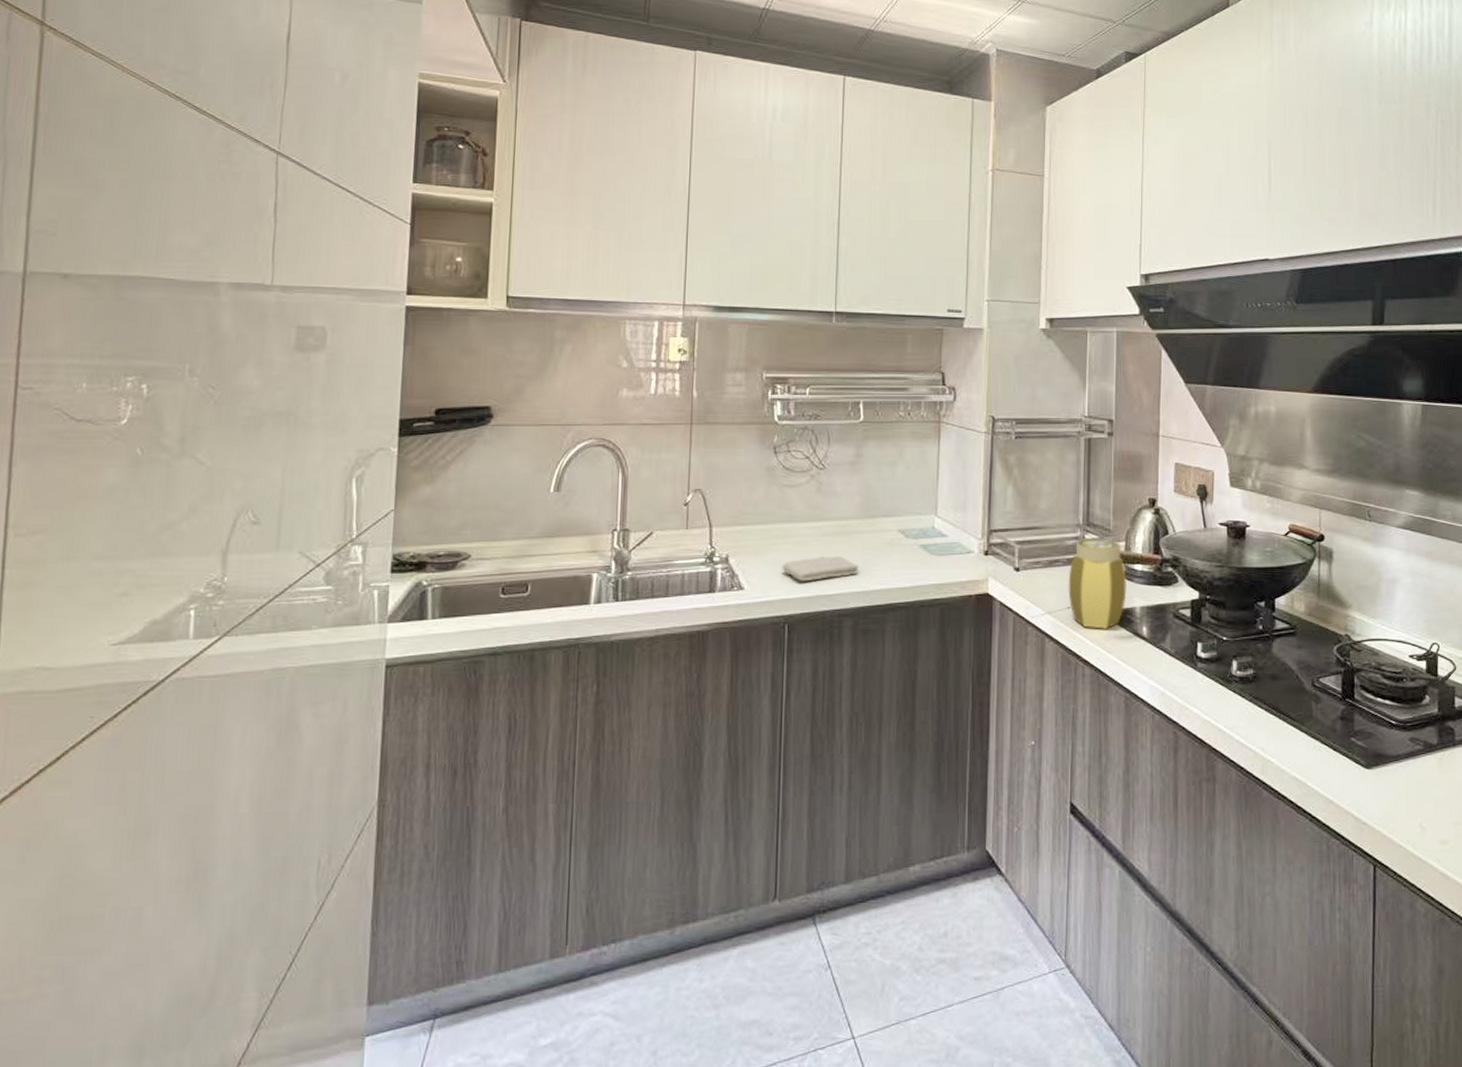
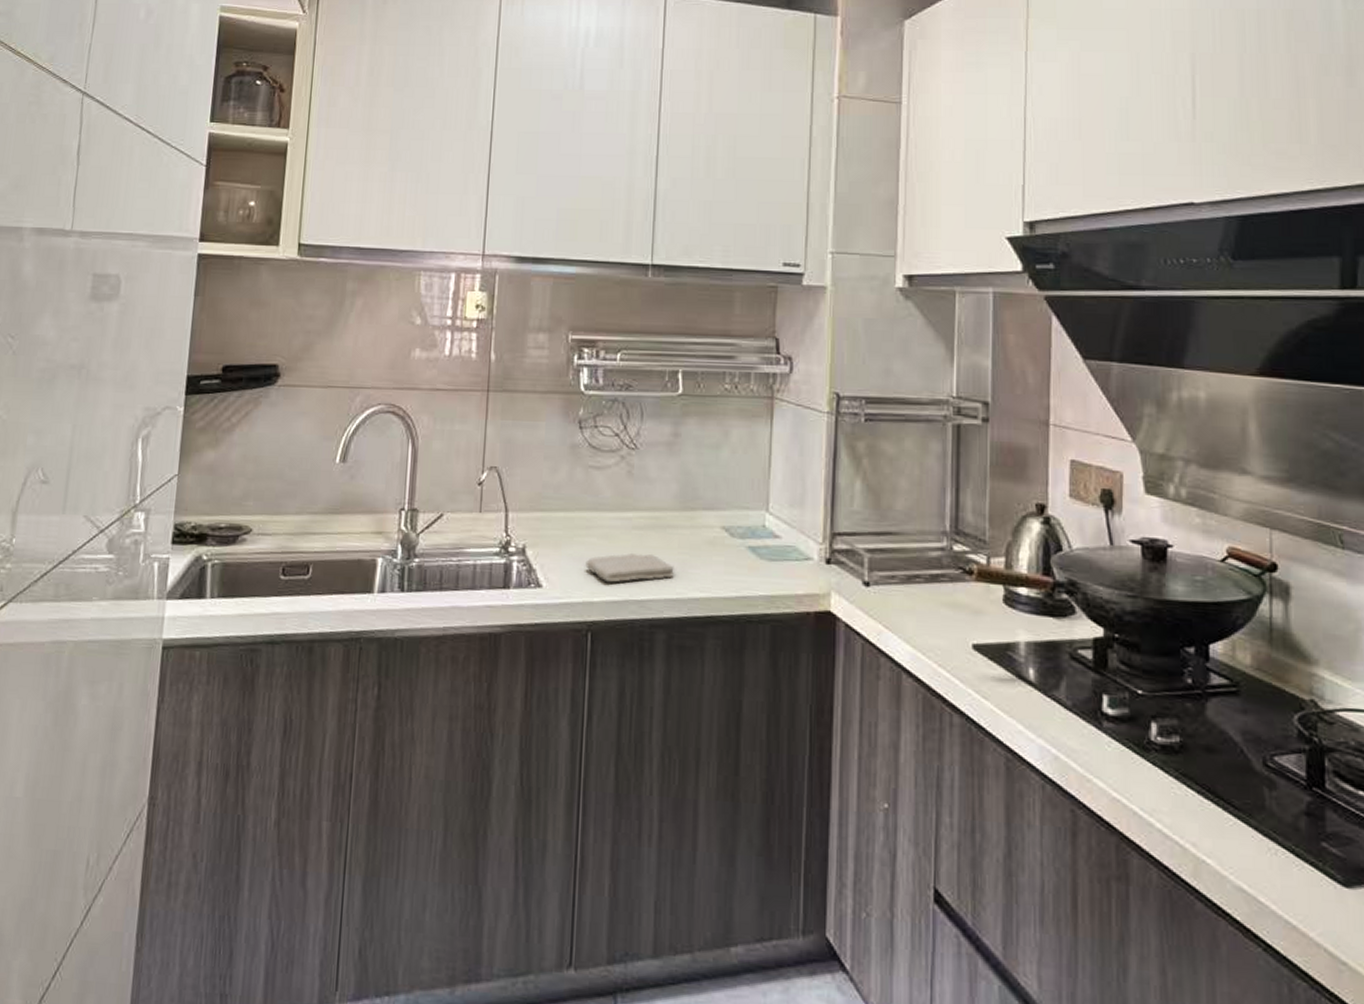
jar: present [1068,538,1127,629] -> none [931,550,1007,668]

